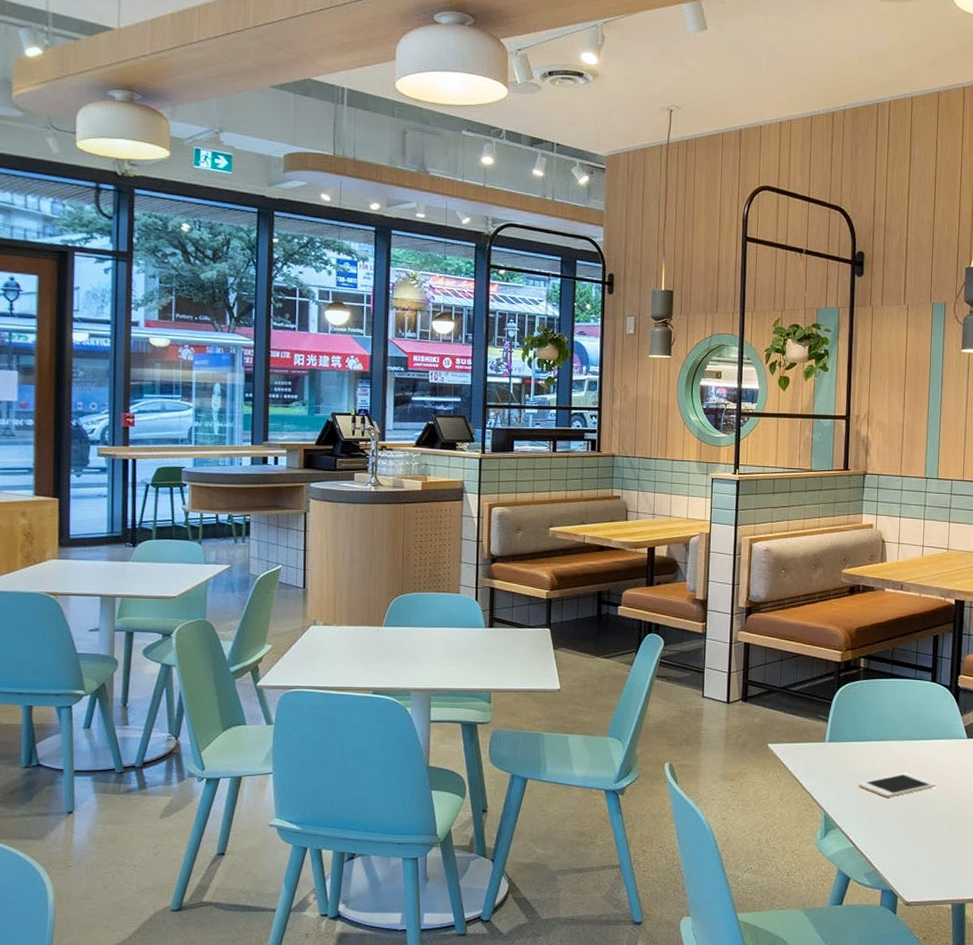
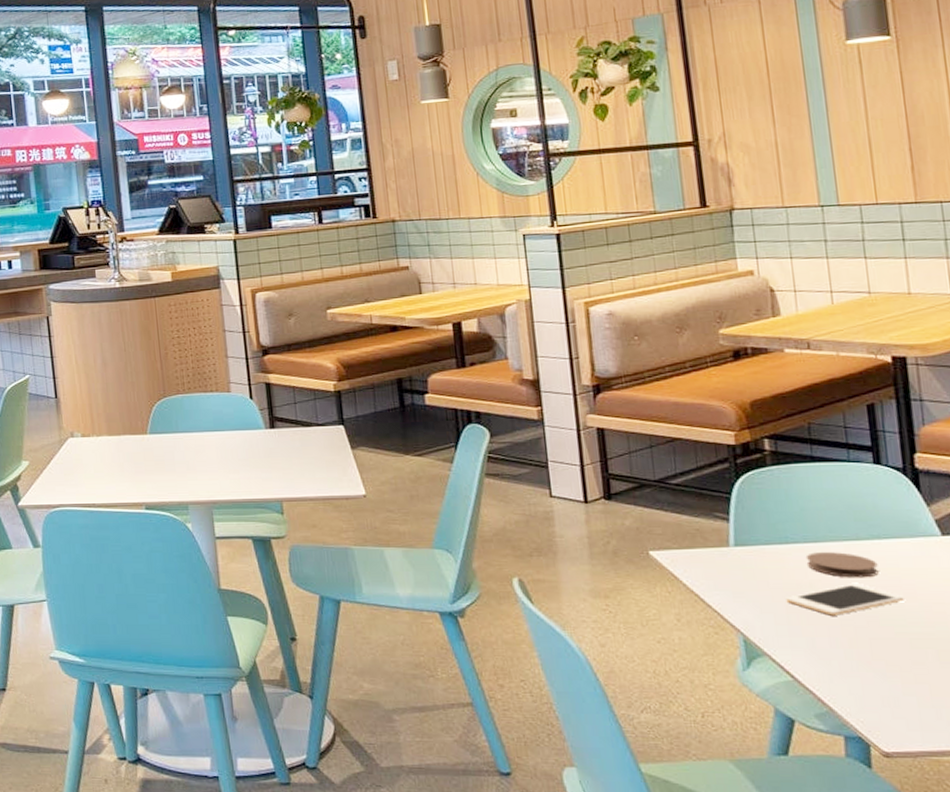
coaster: none [876,748,923,769] -> present [805,552,879,578]

